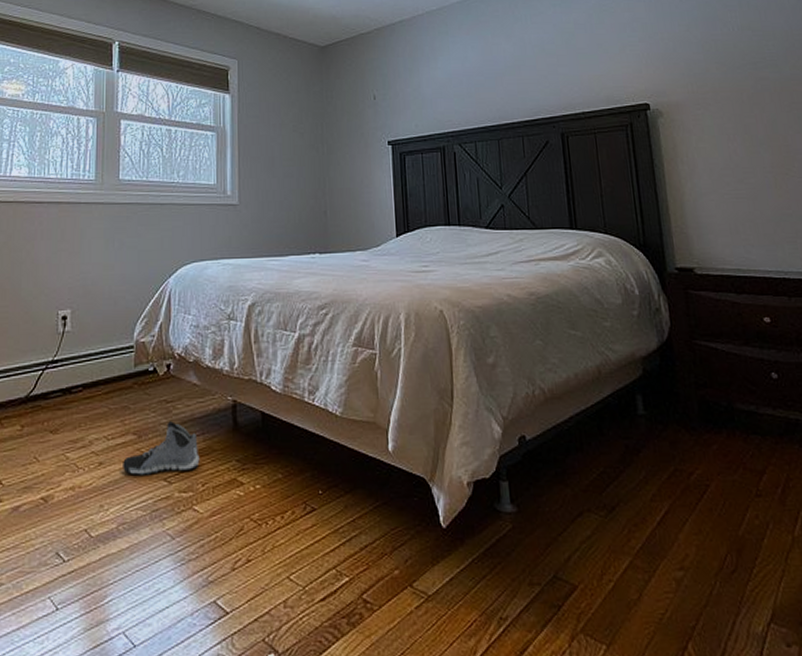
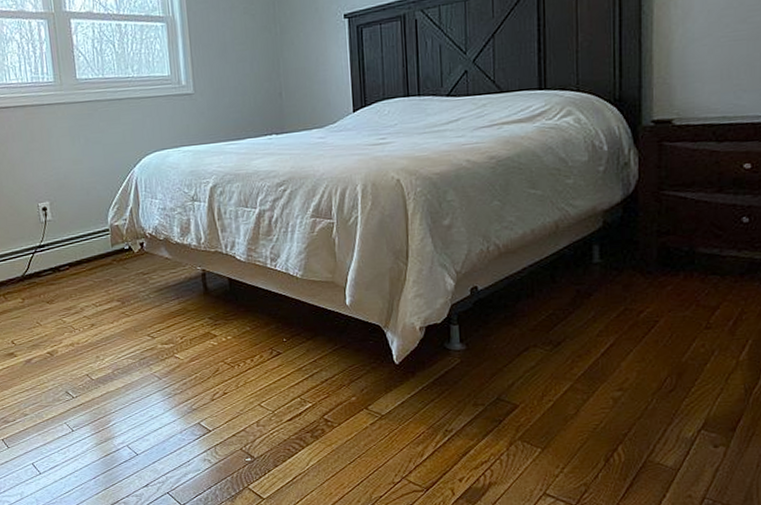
sneaker: present [123,421,200,475] -> none [111,289,177,333]

